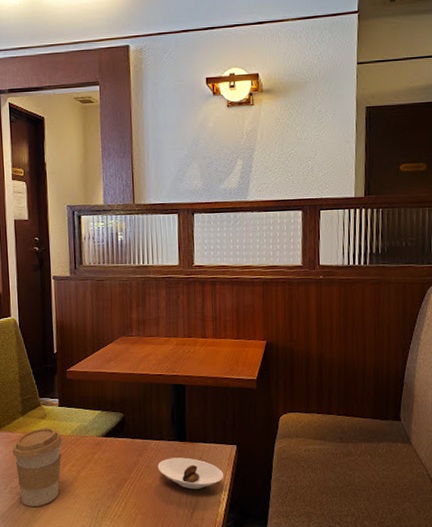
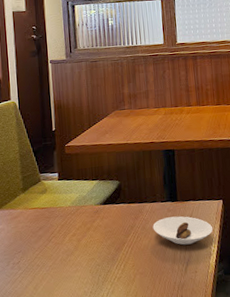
coffee cup: present [12,428,63,507] -> none [14,201,63,280]

